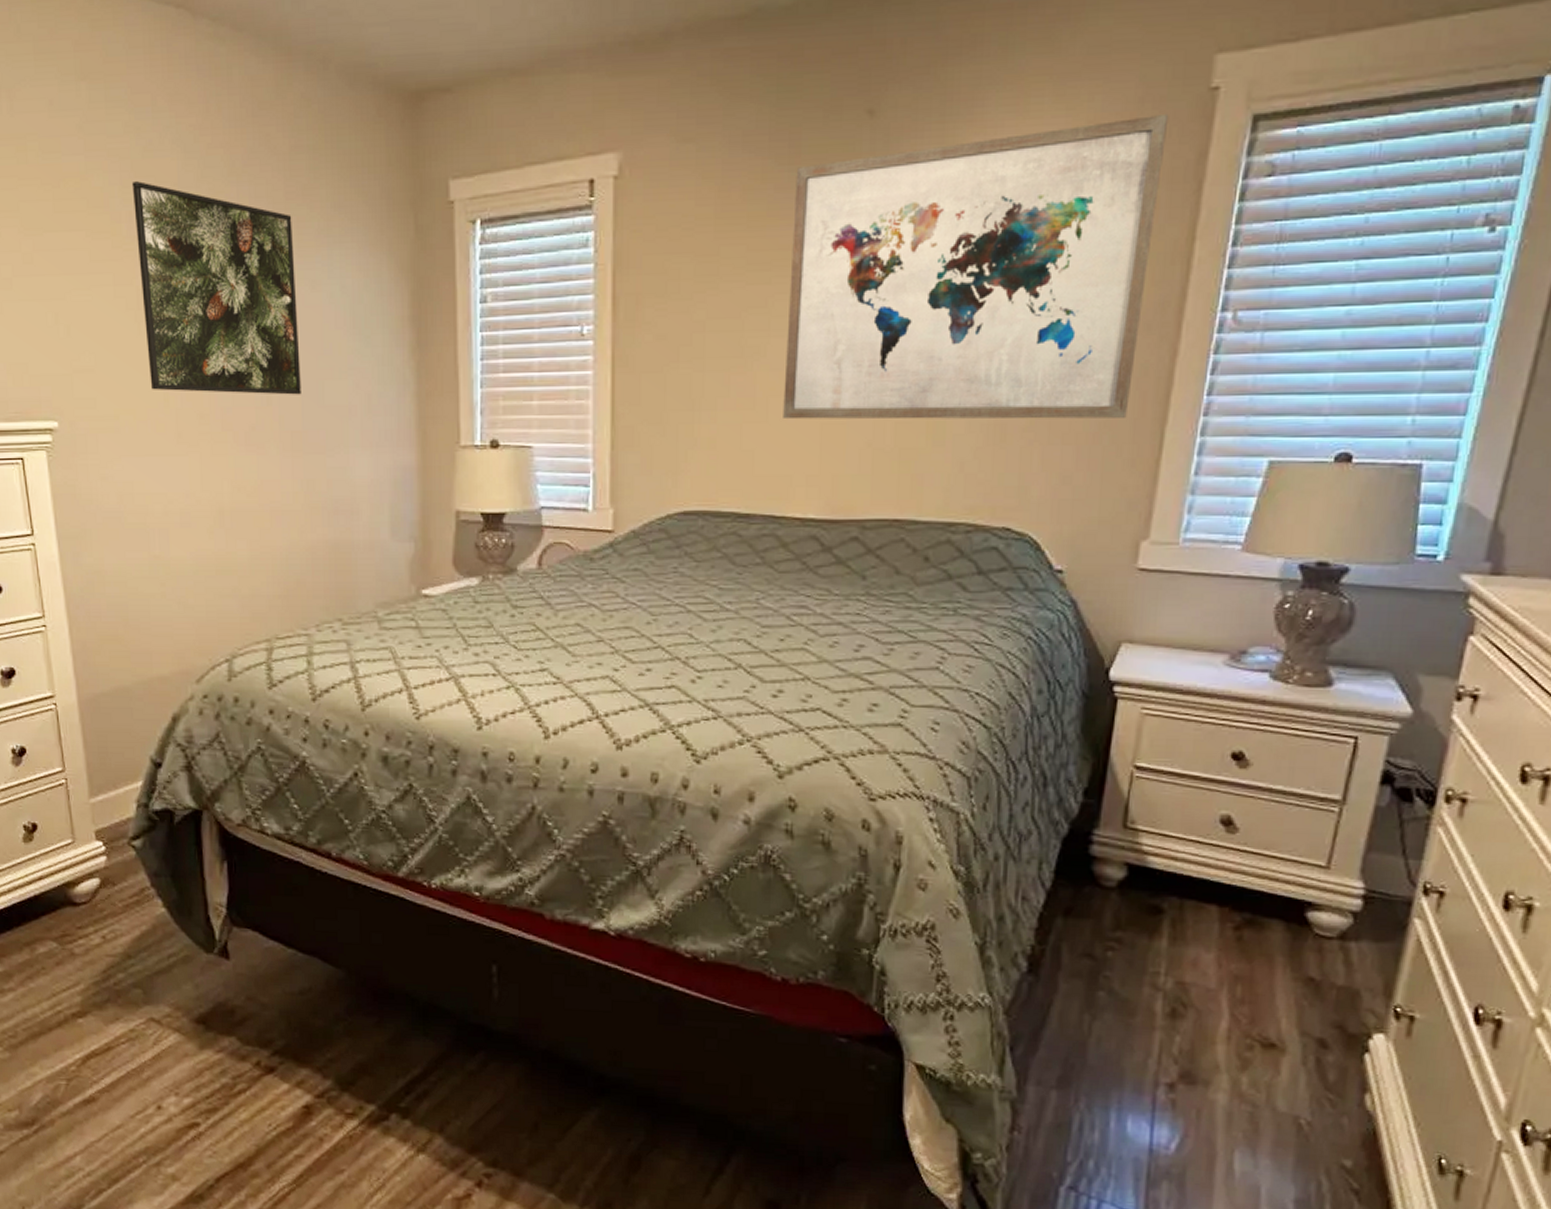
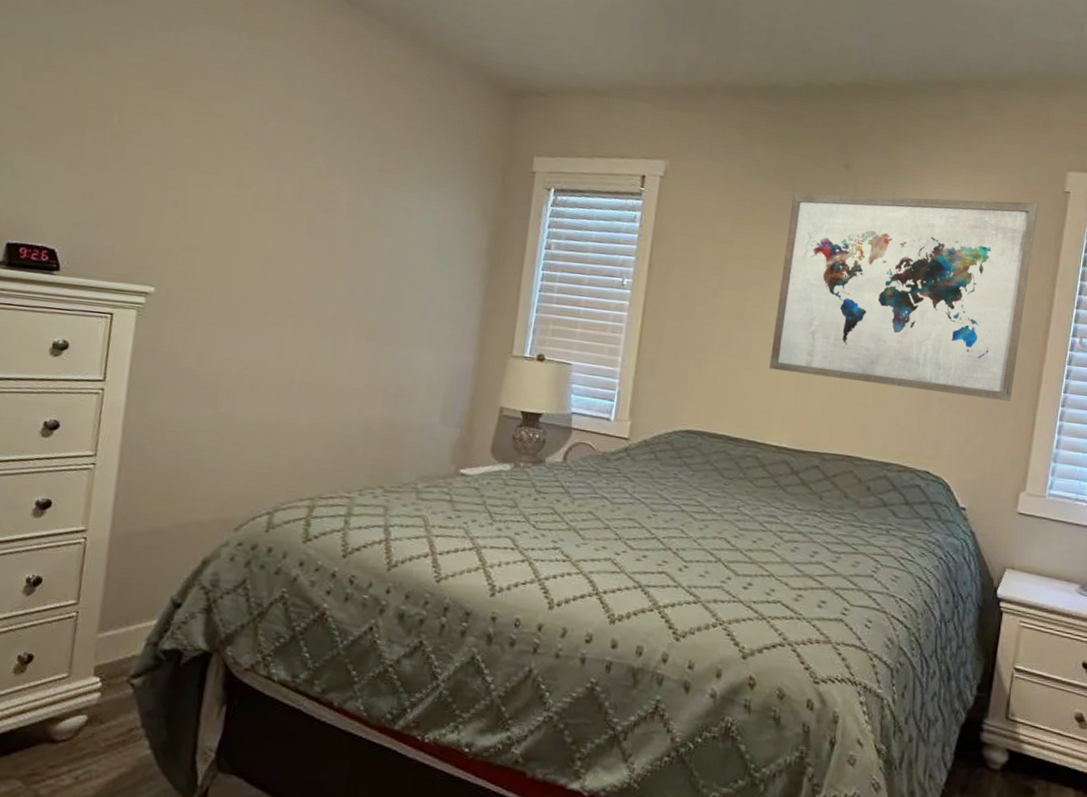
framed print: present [131,181,301,395] -> none [249,112,402,297]

